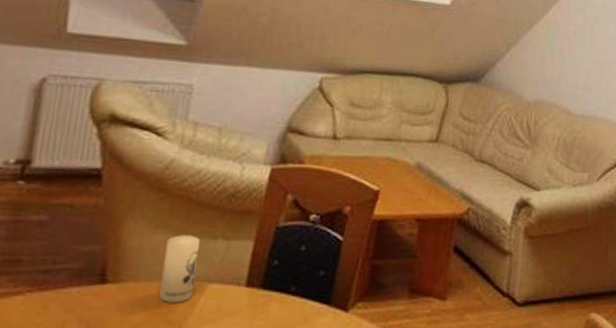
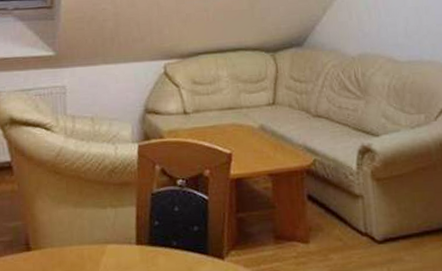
candle: present [159,235,201,303] -> none [69,207,96,262]

